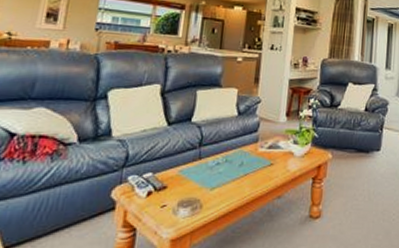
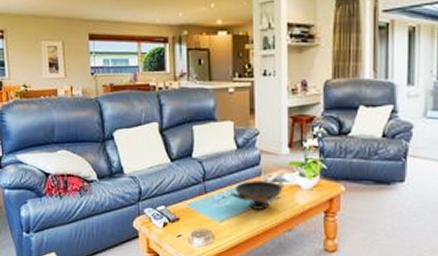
decorative bowl: none [226,147,279,176] -> present [232,181,285,209]

